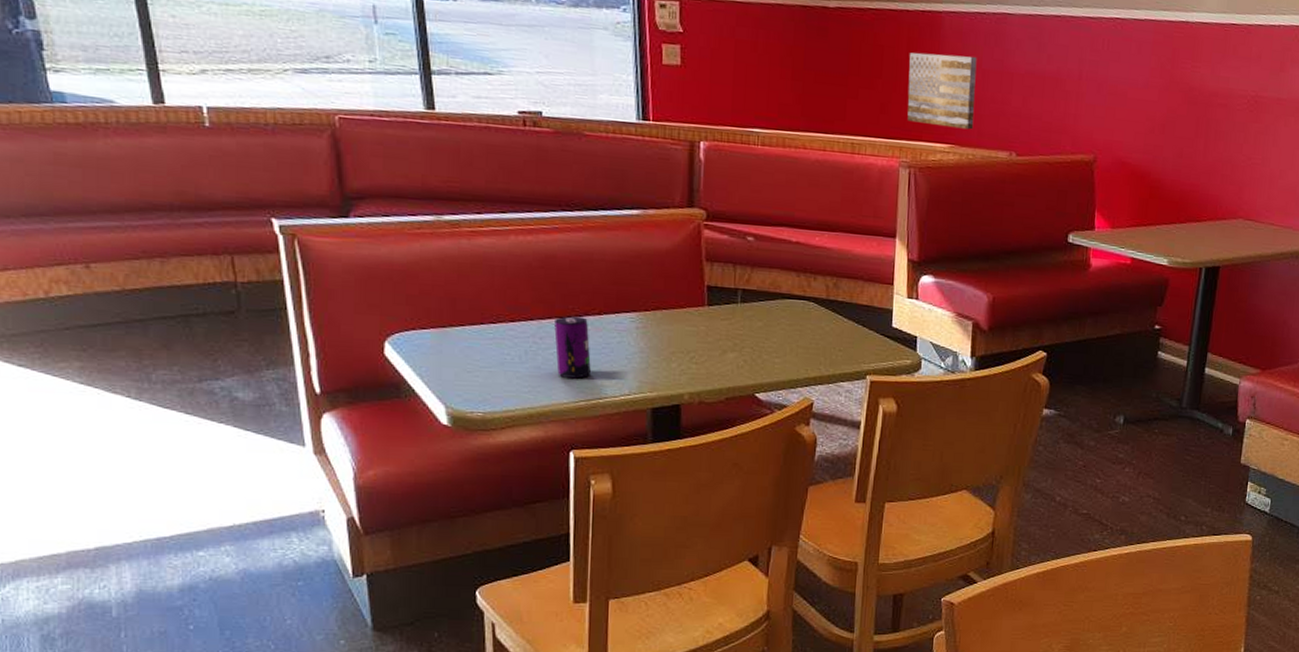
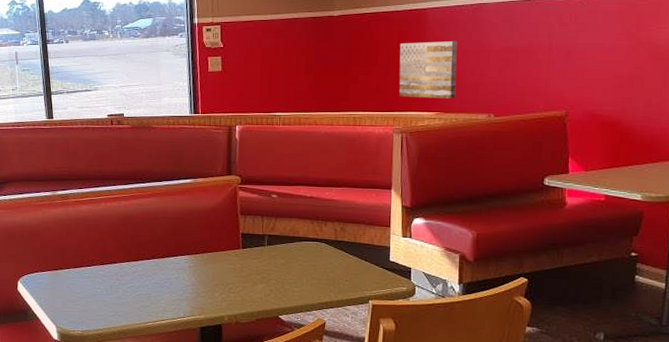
beverage can: present [554,316,591,379] -> none [131,259,156,306]

